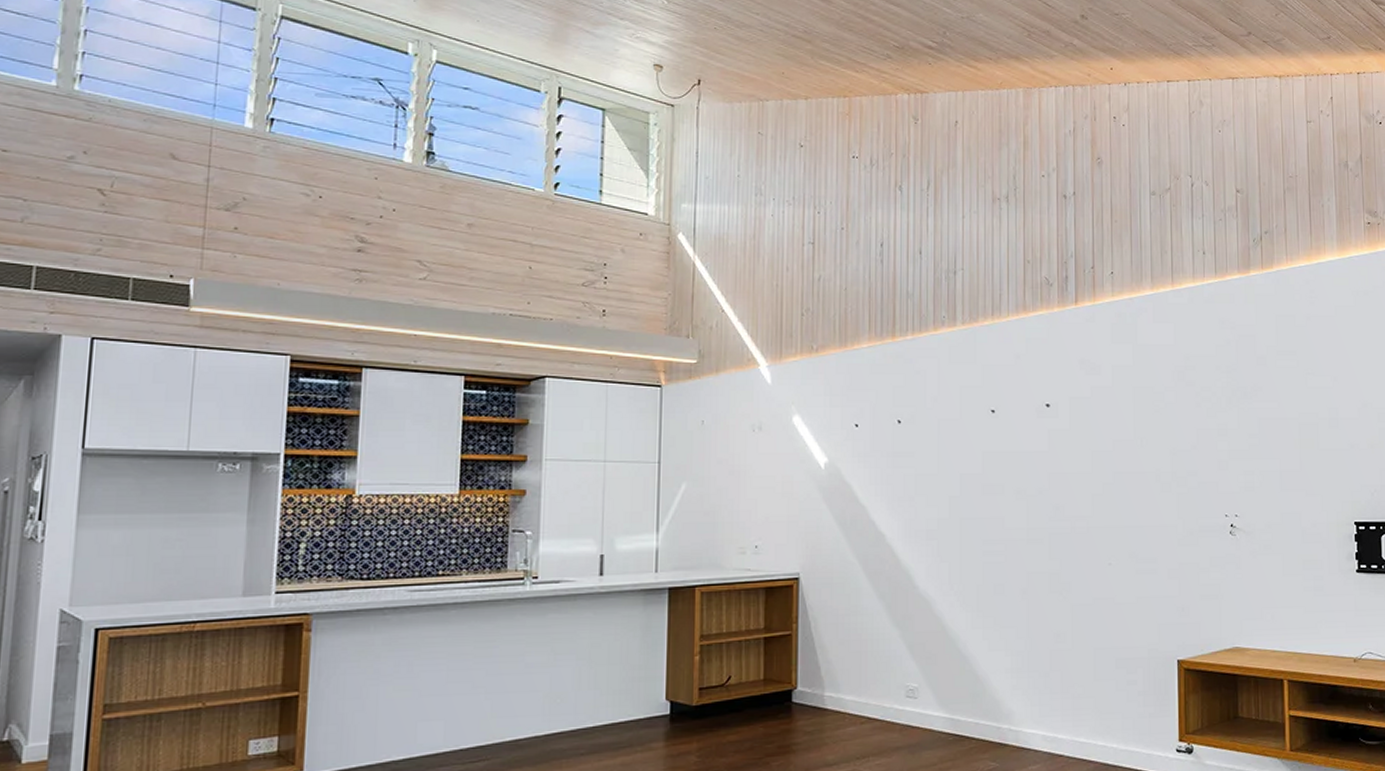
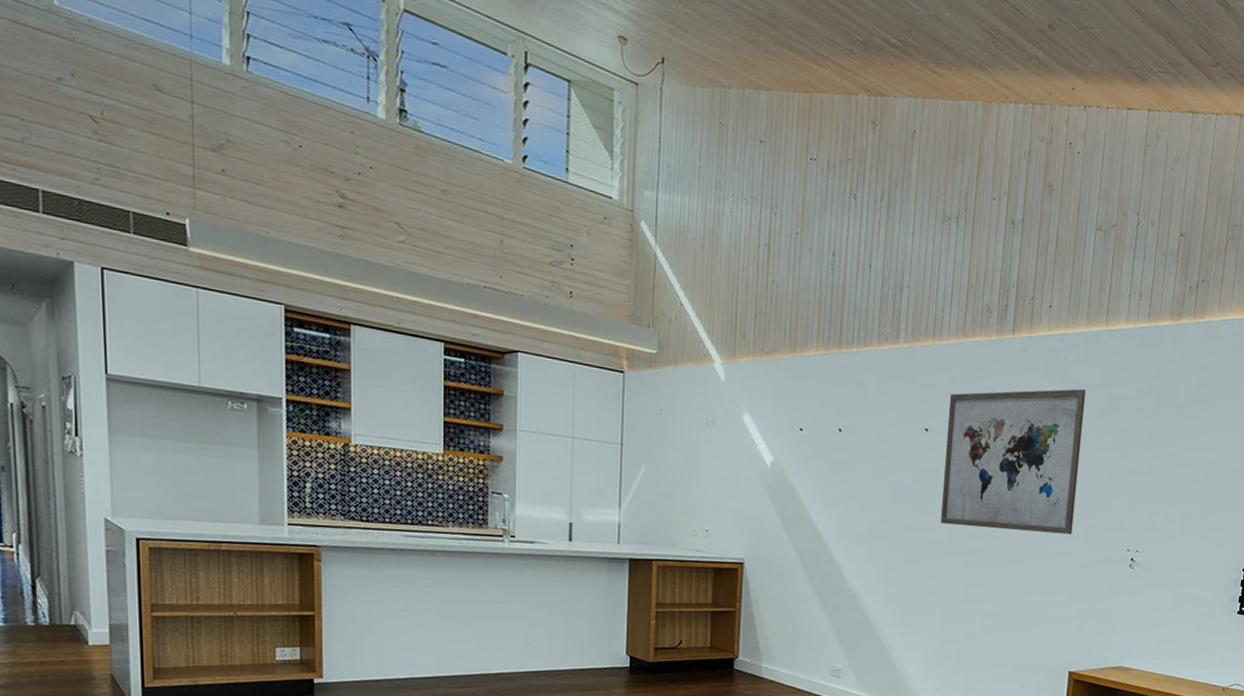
wall art: none [1015,352,1163,510] -> present [941,389,1087,535]

